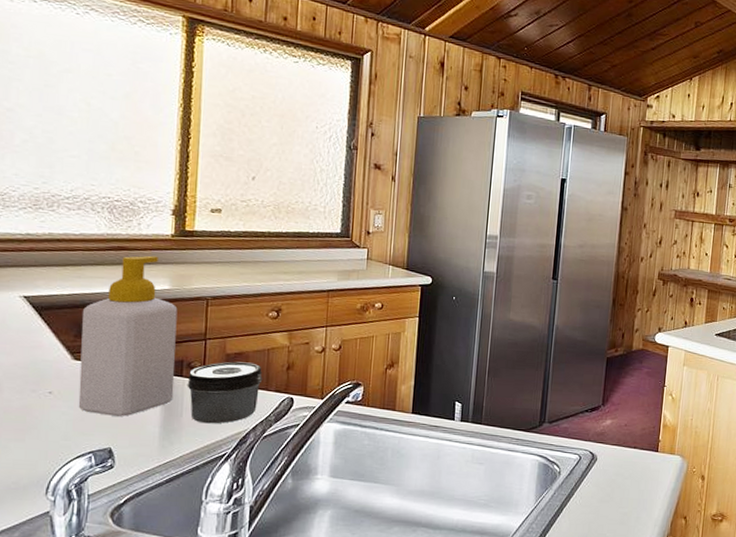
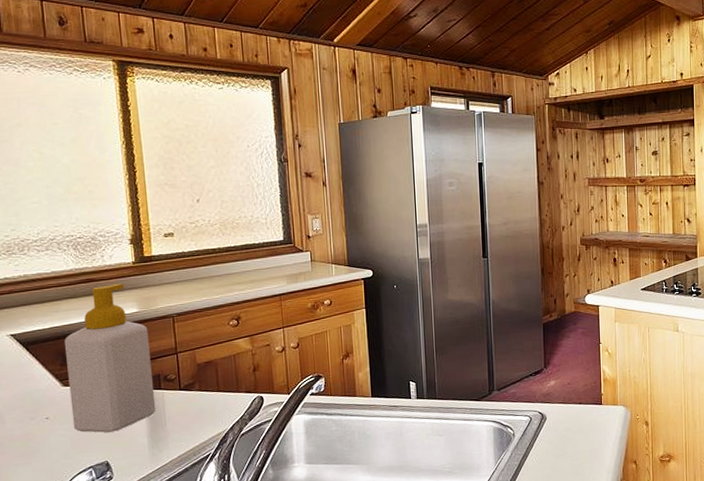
jar: present [187,361,263,424] -> none [166,369,233,429]

